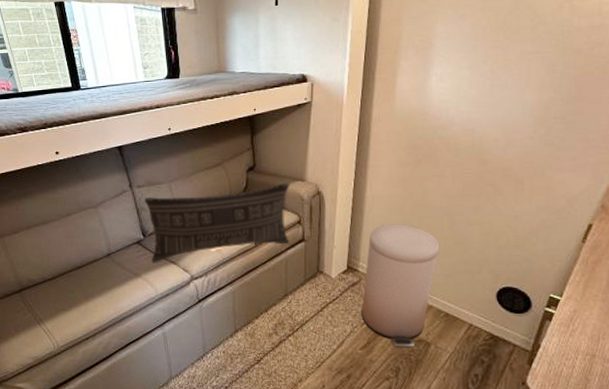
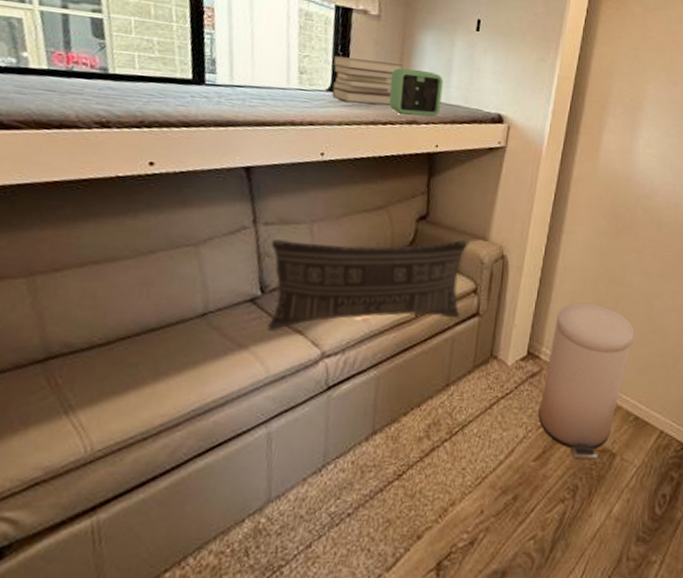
books: none [166,47,219,86] -> present [332,56,403,105]
alarm clock: none [211,48,254,89] -> present [389,68,444,117]

